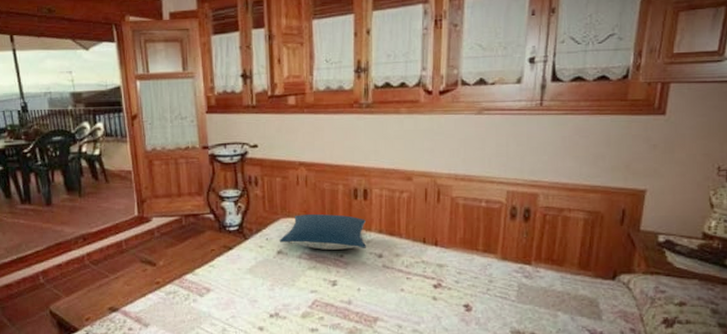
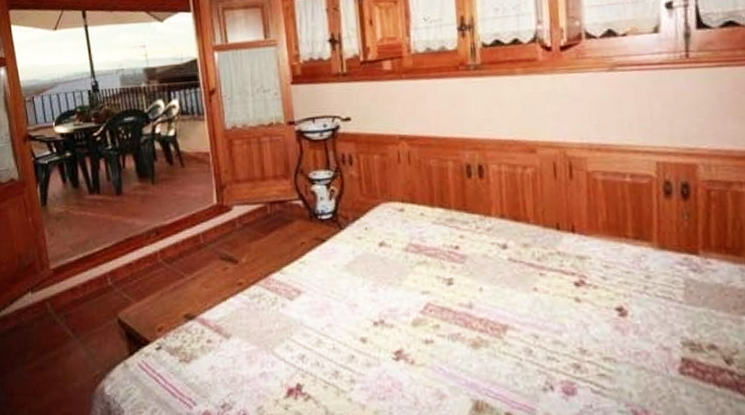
pillow: present [279,213,366,250] -> none [380,196,486,240]

